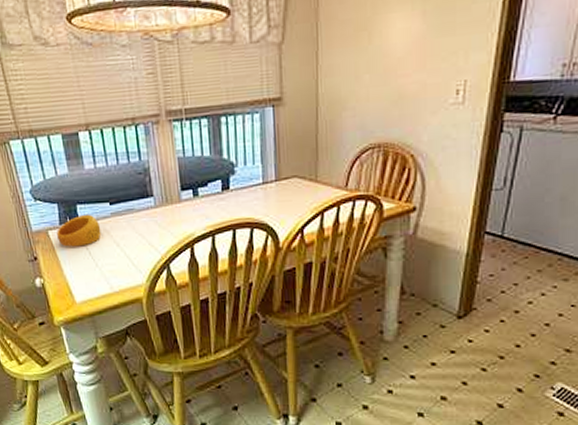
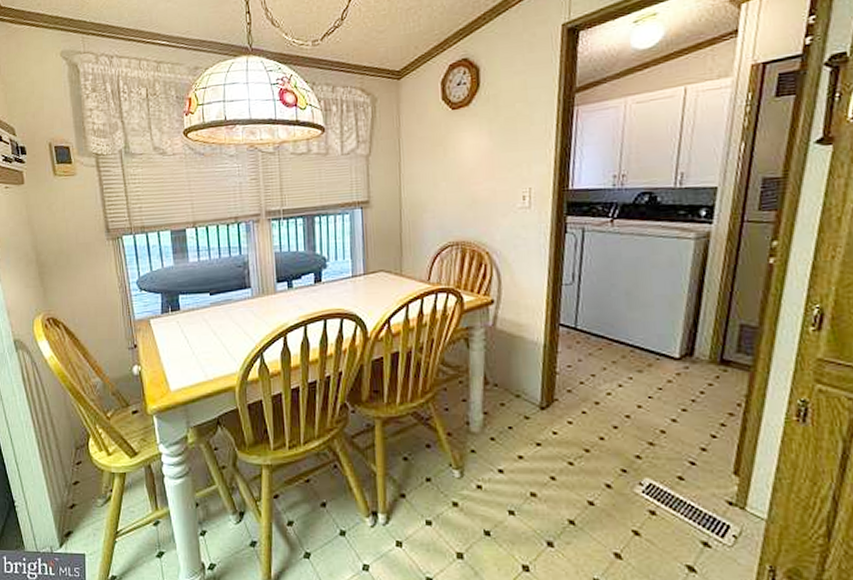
ring: present [57,214,101,247] -> none [158,304,200,335]

